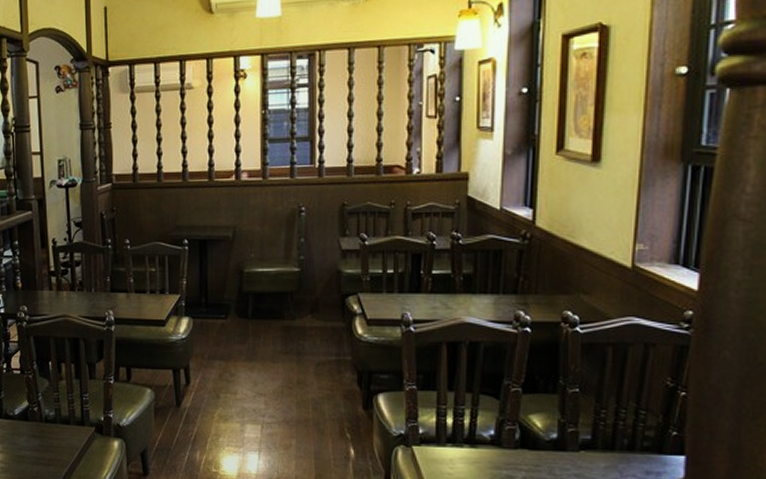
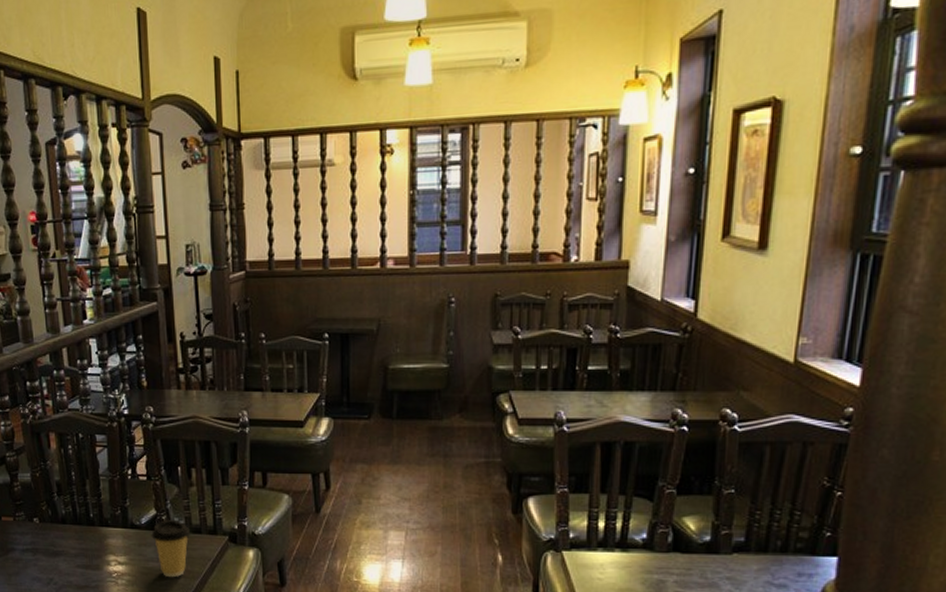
coffee cup: none [23,411,59,466] -> present [151,520,190,578]

